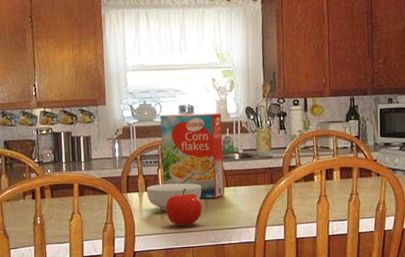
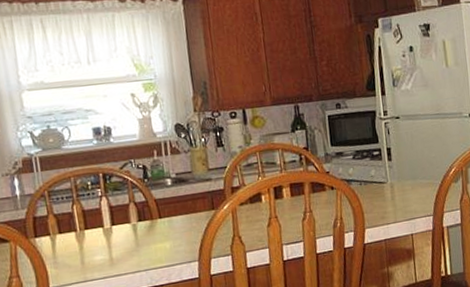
cereal bowl: present [146,183,202,211] -> none [60,218,130,255]
cereal box: present [160,113,225,199] -> none [69,133,159,236]
fruit: present [165,188,203,227] -> none [85,225,133,271]

